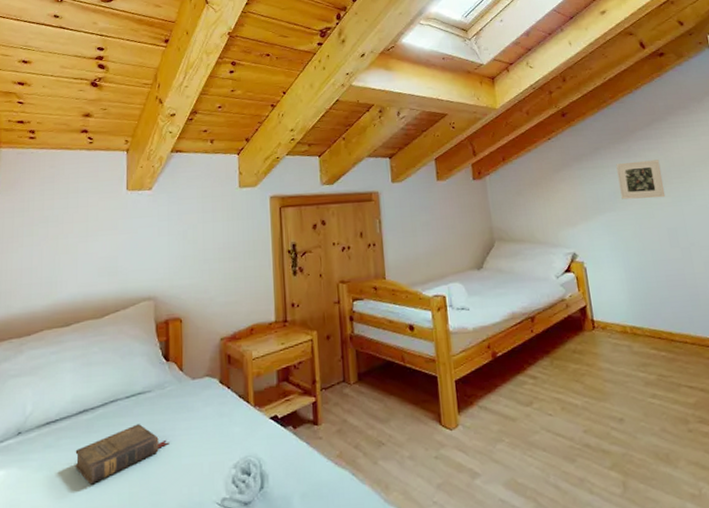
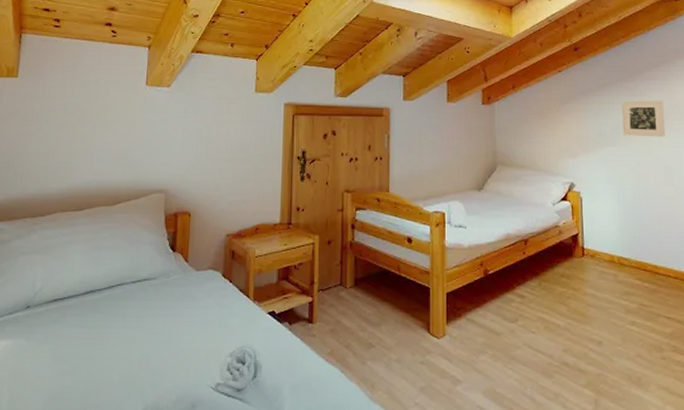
book: present [75,424,169,485] -> none [79,308,170,360]

